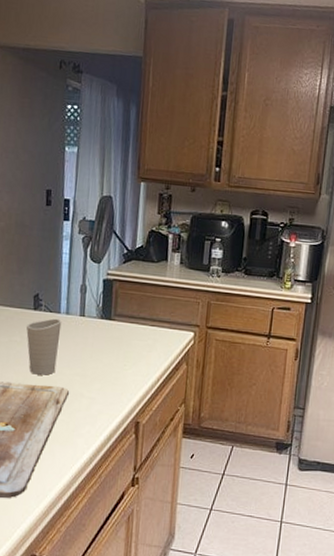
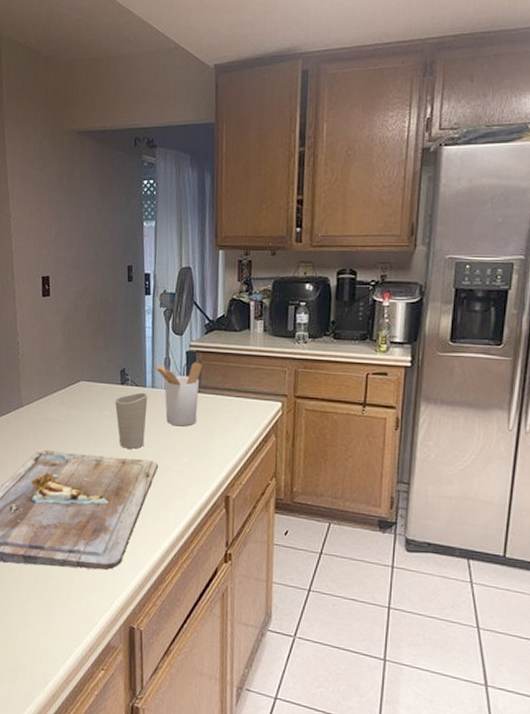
utensil holder: none [70,290,119,354] -> present [155,362,202,427]

